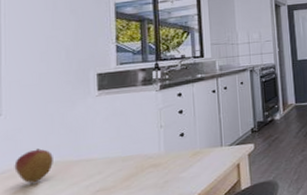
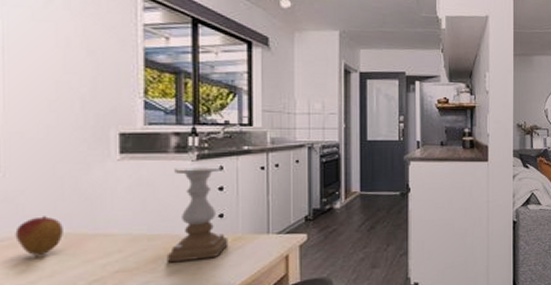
candle holder: none [138,92,189,180] -> present [166,165,229,263]

